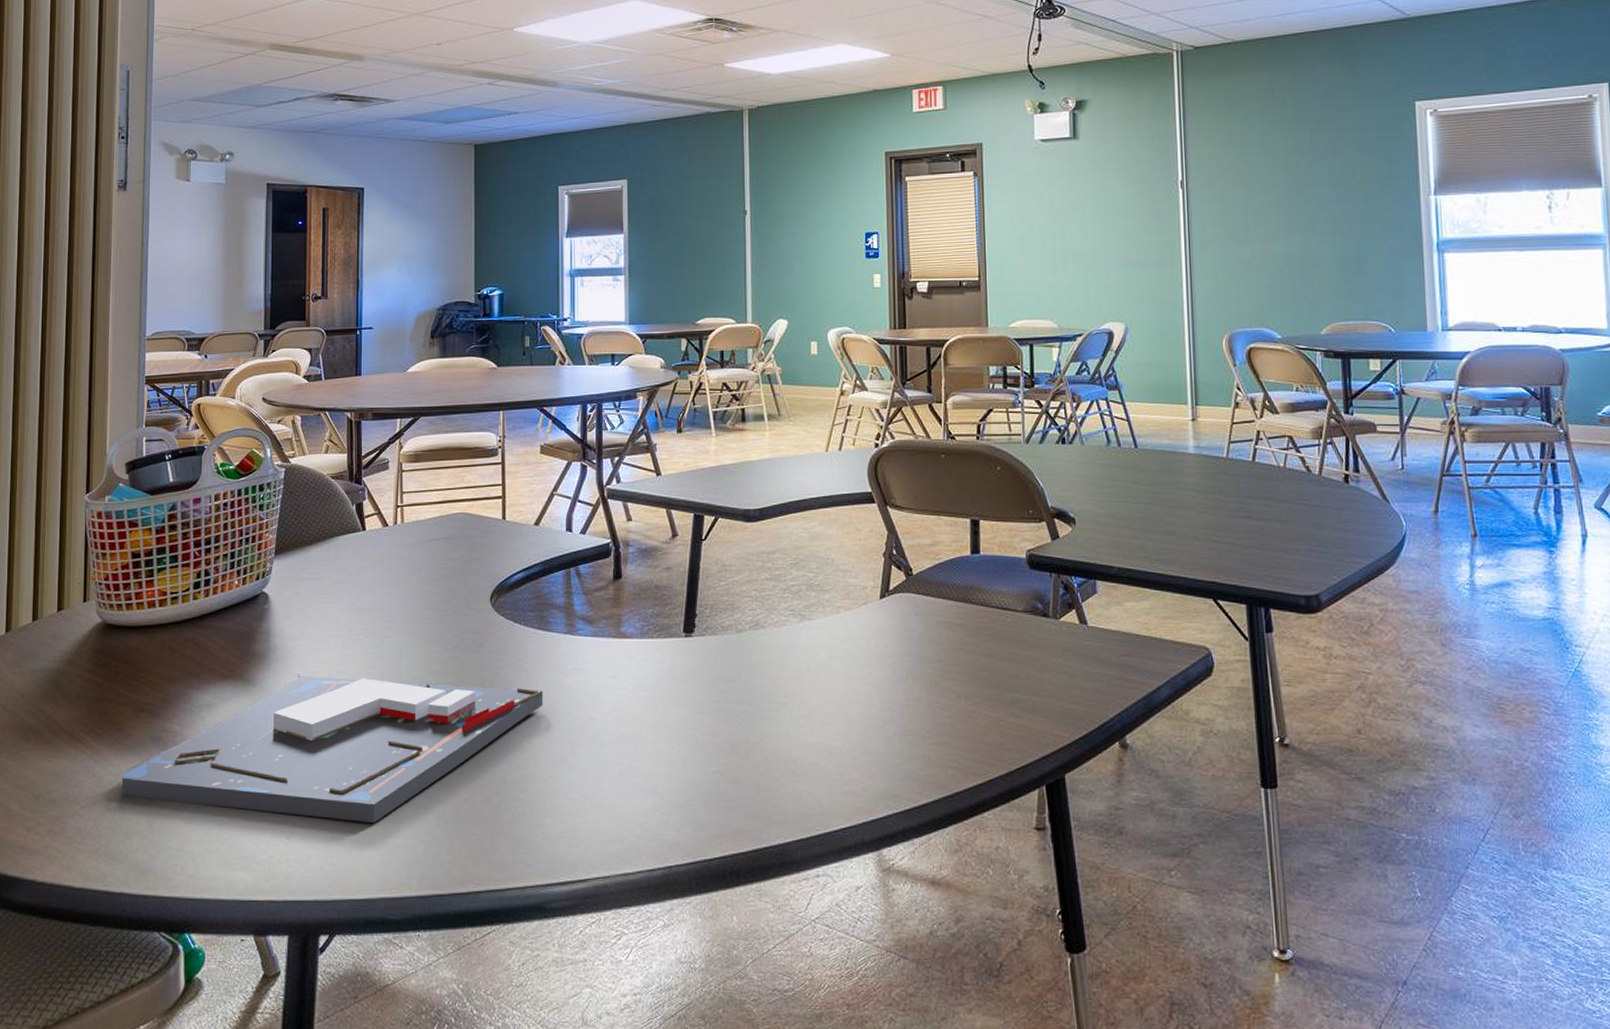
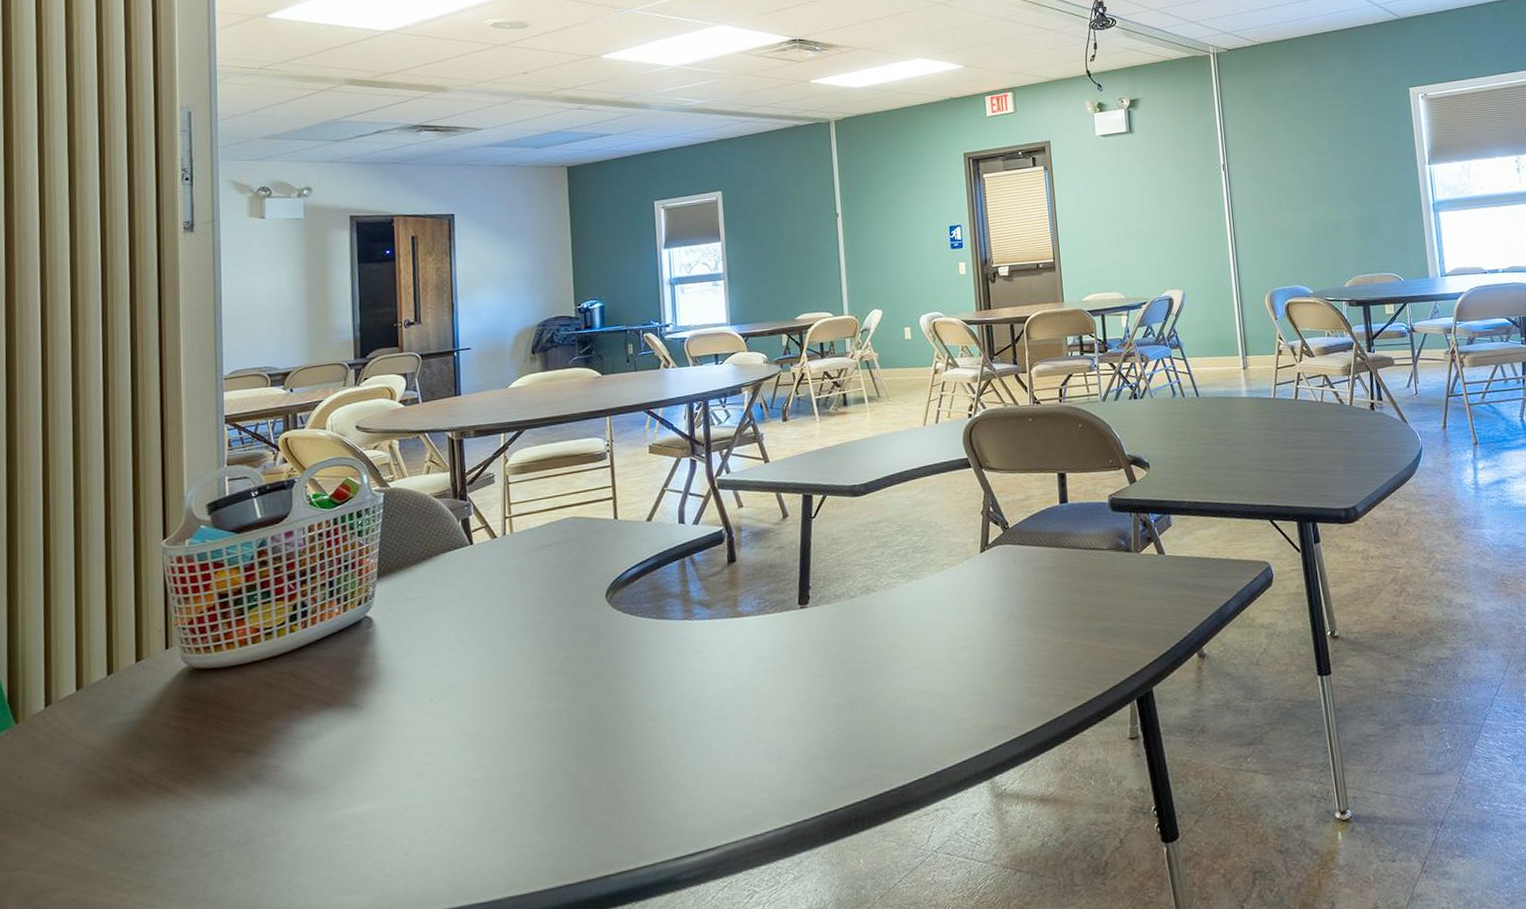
board game: present [121,674,543,823] -> none [218,675,665,839]

